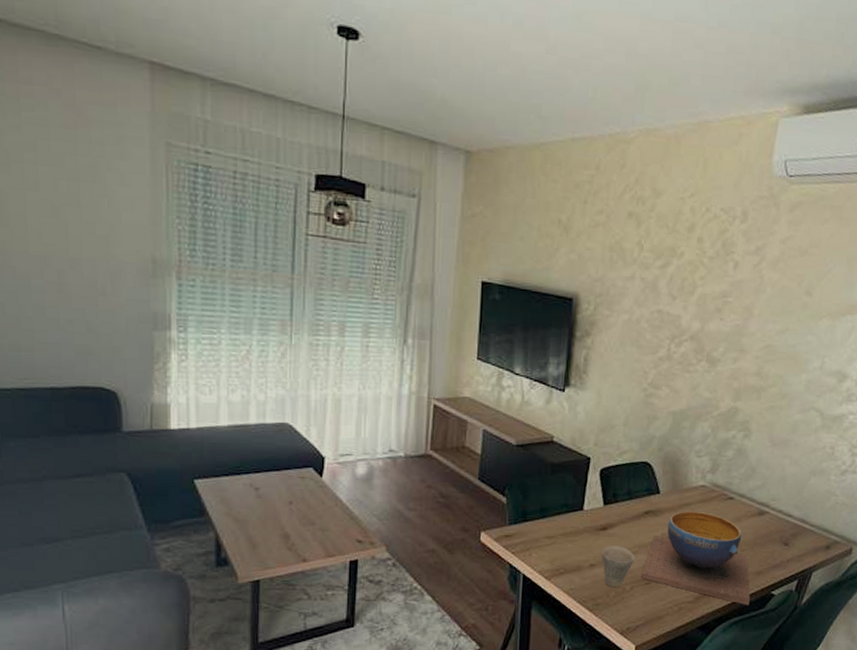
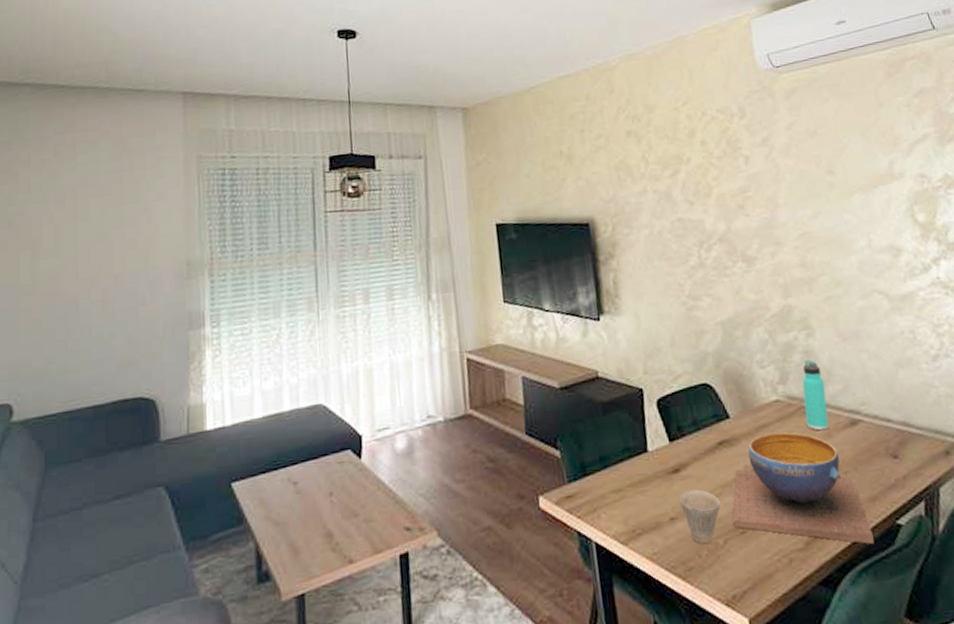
thermos bottle: none [722,457,748,515] -> present [802,360,830,431]

